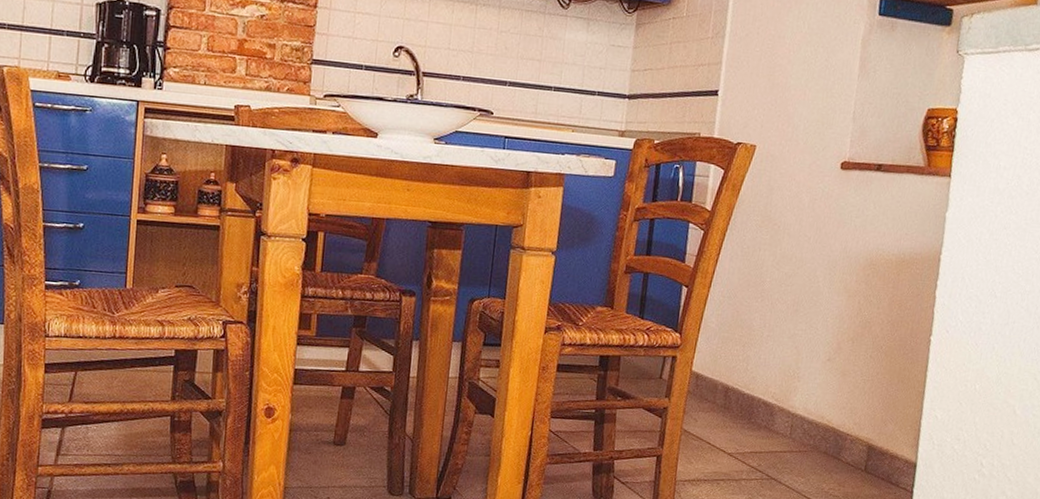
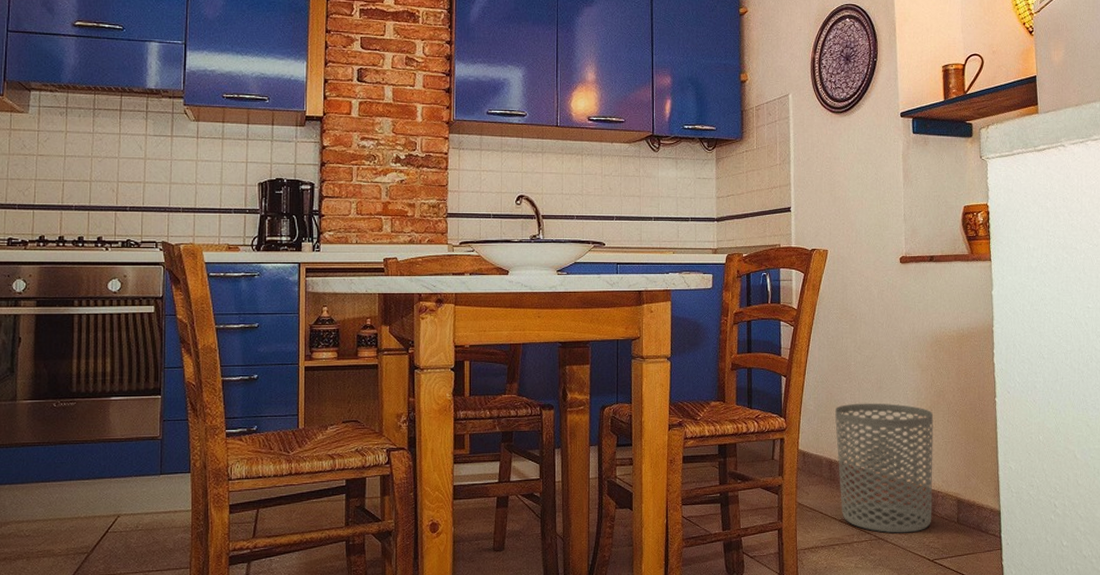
waste bin: none [732,325,854,476] -> present [835,403,934,534]

